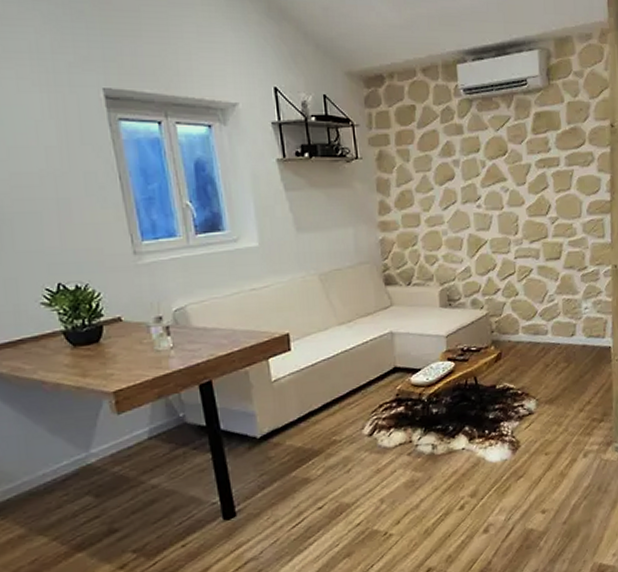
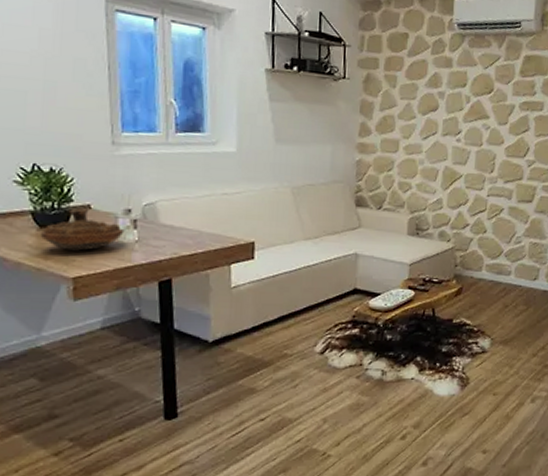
decorative bowl: none [74,321,158,365] -> present [40,208,125,251]

